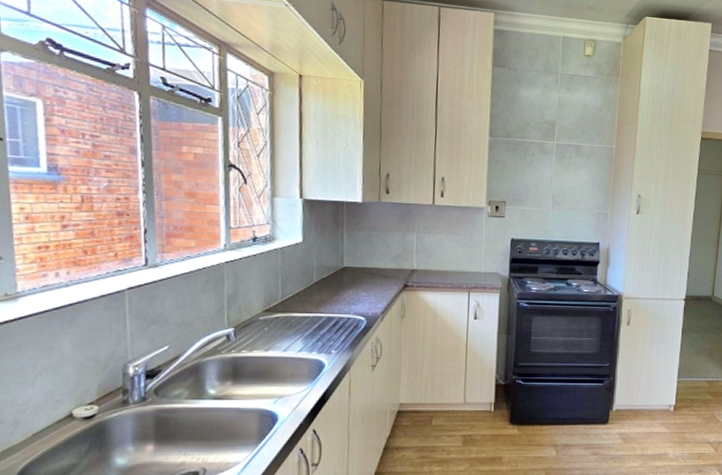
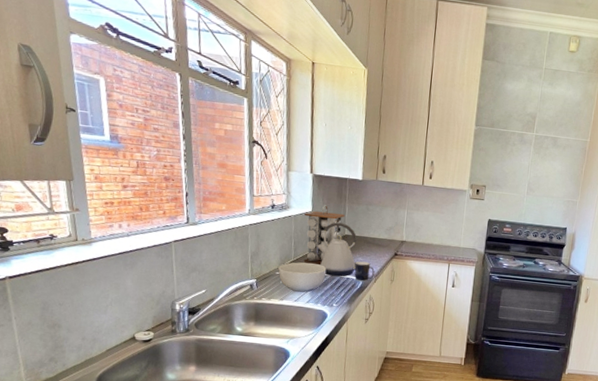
bowl: none [262,302,323,340] -> present [278,262,327,293]
spice rack: none [293,233,343,306] -> present [303,205,345,266]
kettle: none [309,253,359,318] -> present [316,222,357,278]
mug: none [356,296,381,322] -> present [354,261,375,283]

